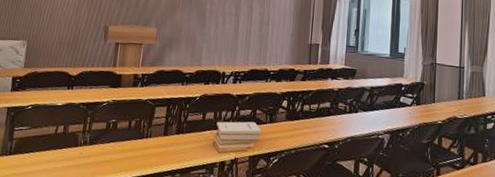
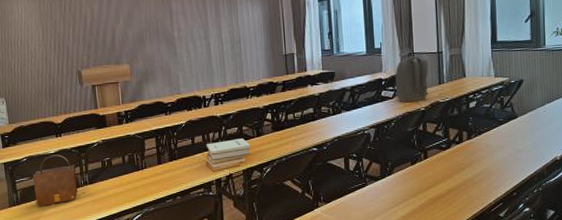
handbag: none [29,106,80,162] -> present [32,154,78,207]
backpack: none [414,66,449,118] -> present [395,56,431,105]

